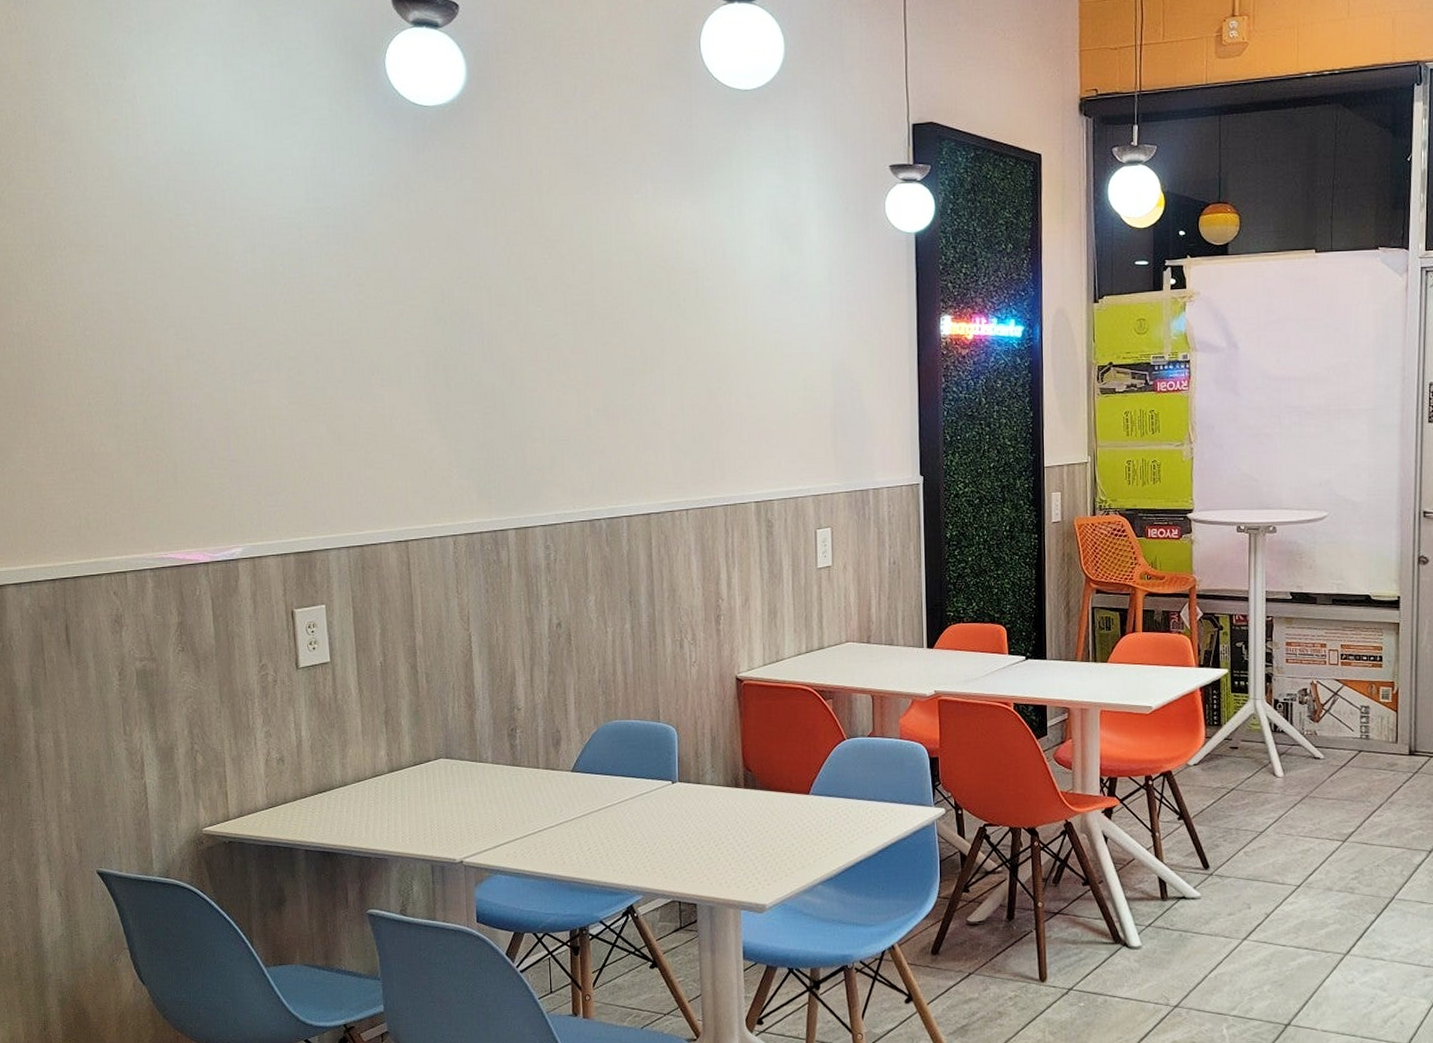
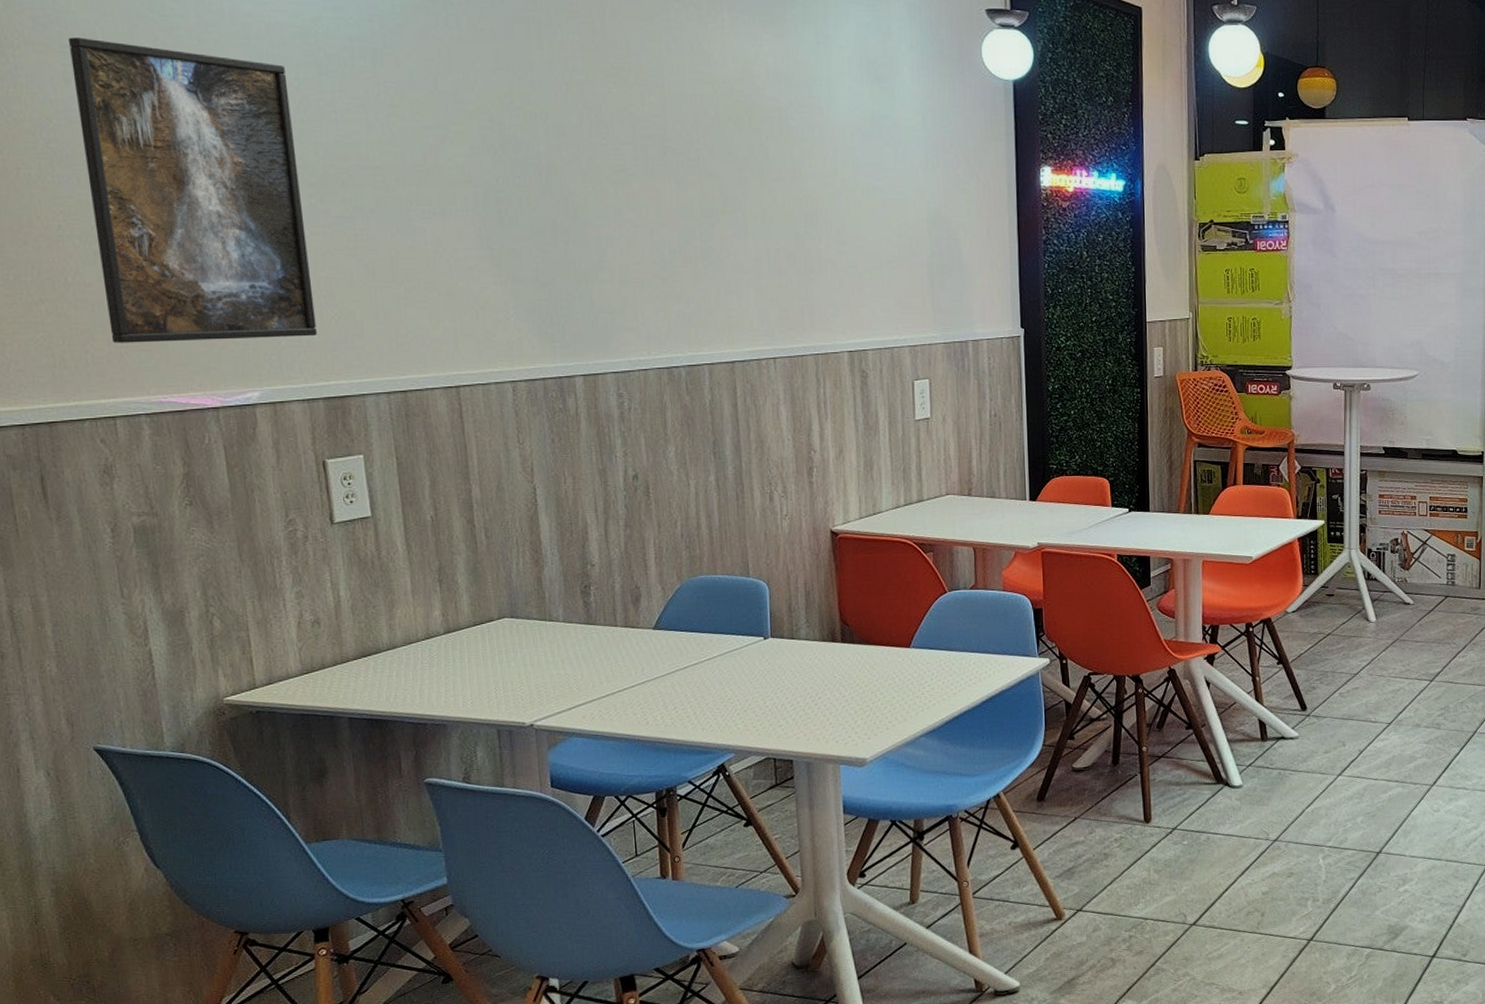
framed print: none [103,237,291,506] -> present [69,37,317,343]

